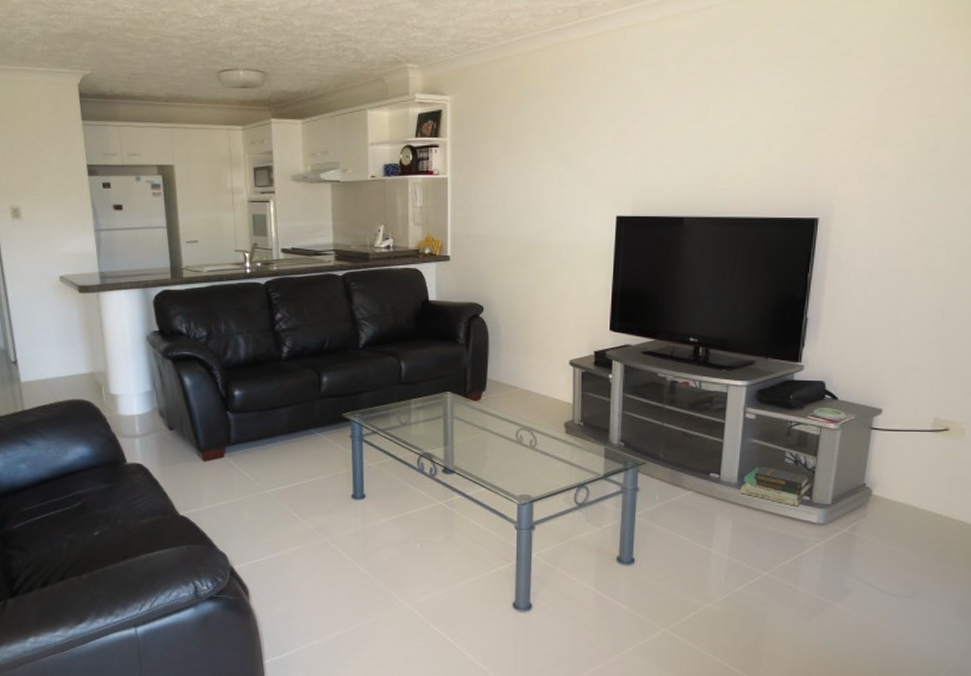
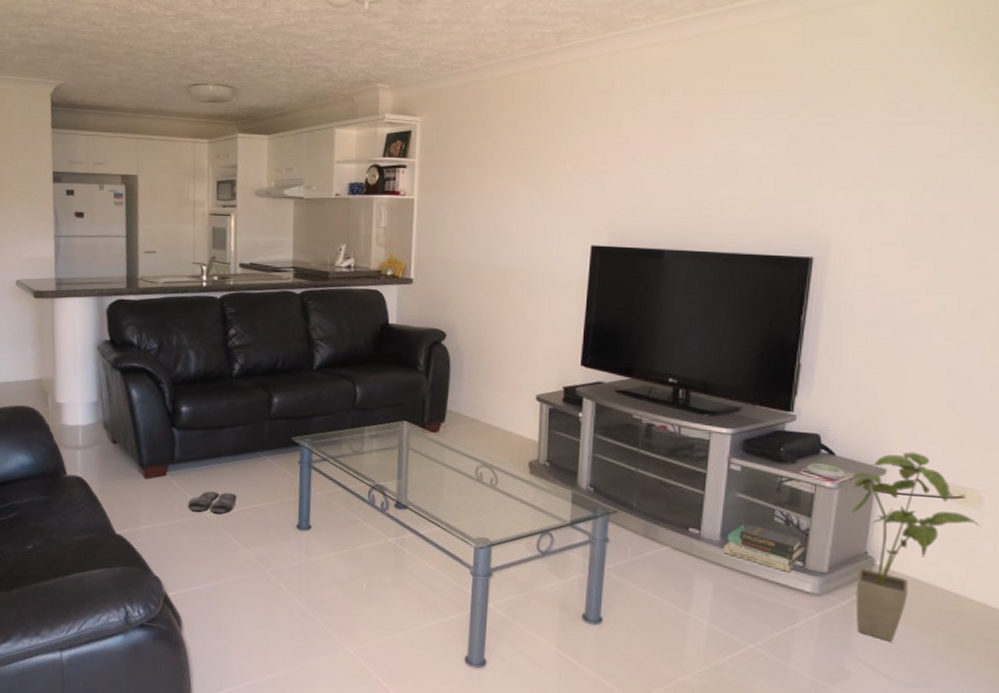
slippers: none [247,469,293,490] -> present [188,491,236,514]
house plant: none [849,392,962,560] -> present [848,452,980,642]

